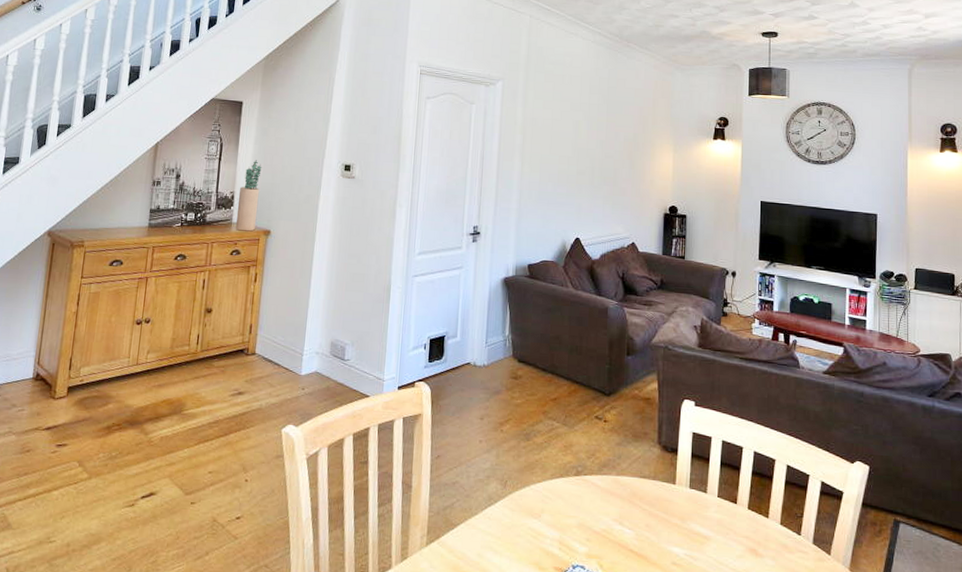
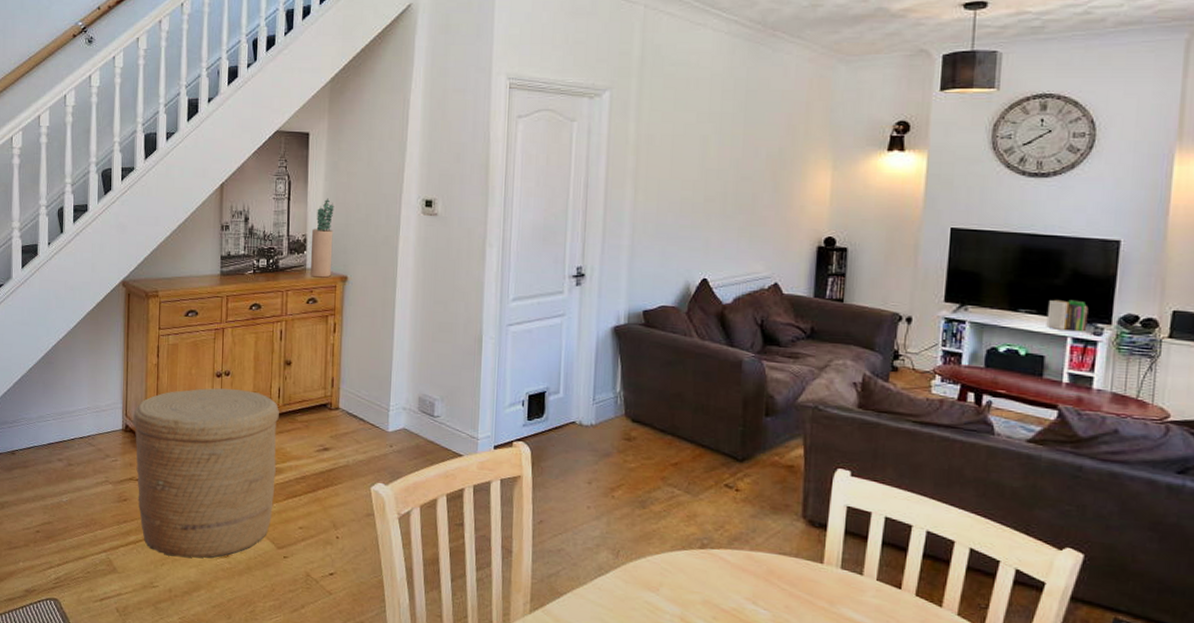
woven basket: none [42,335,197,509] -> present [132,388,279,558]
books: none [831,258,859,285] -> present [1046,299,1089,332]

